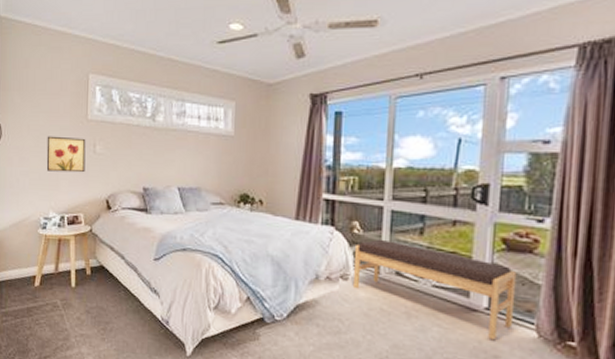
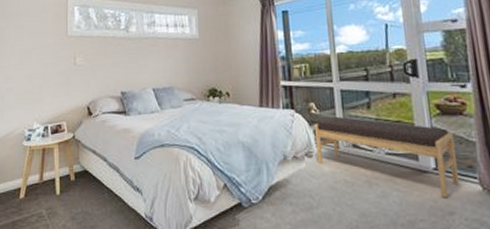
wall art: present [46,136,86,173] -> none [30,52,67,86]

